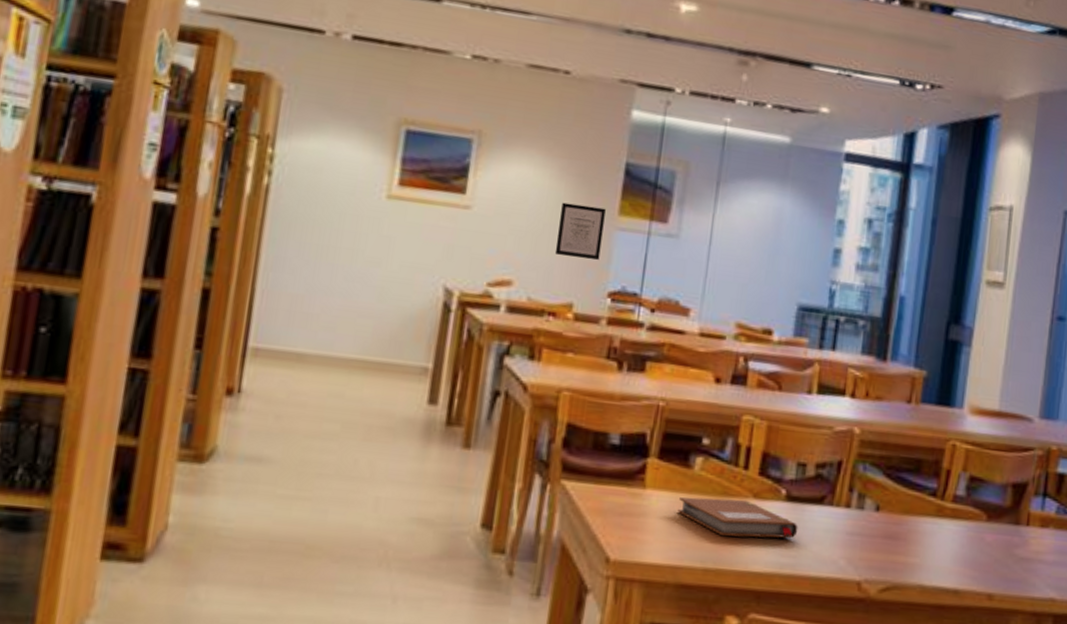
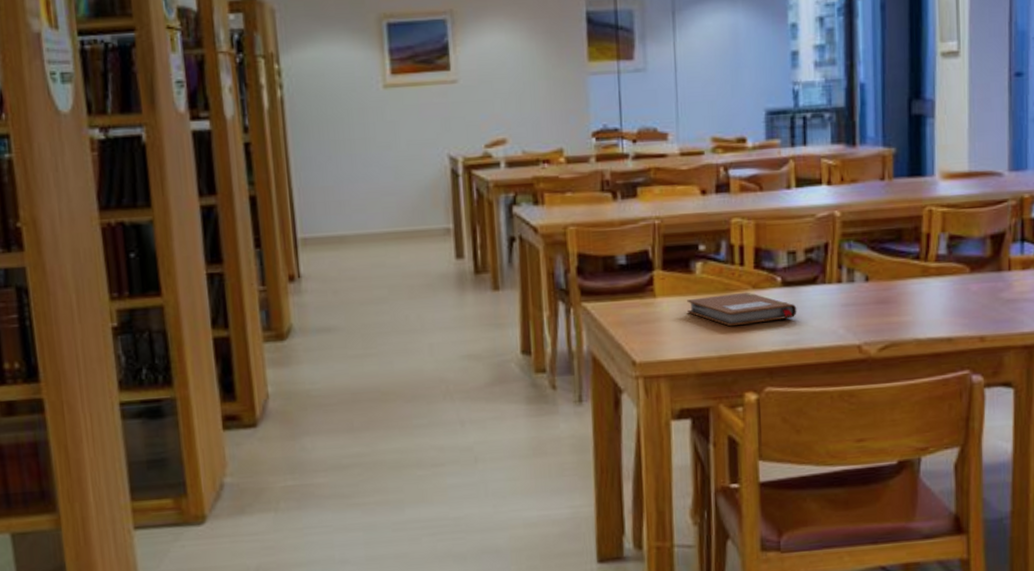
wall art: present [554,202,606,260] -> none [536,57,579,109]

